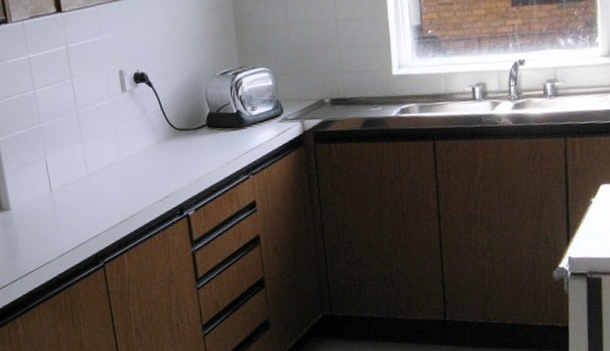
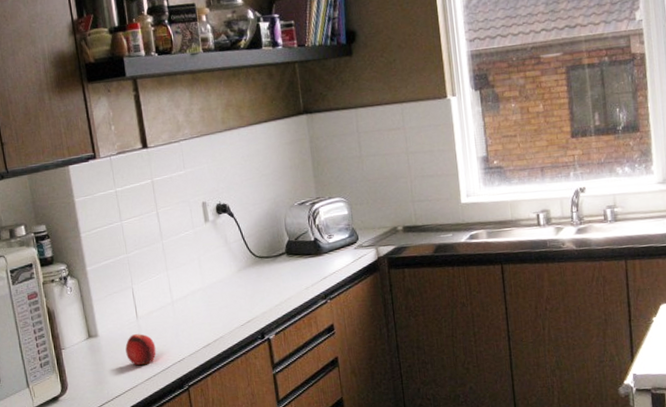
fruit: none [38,208,71,240] -> present [125,334,157,365]

